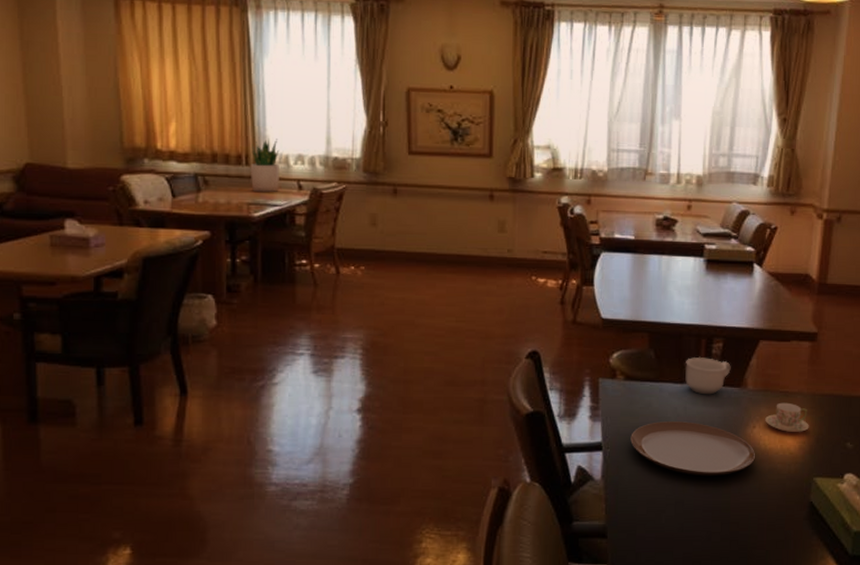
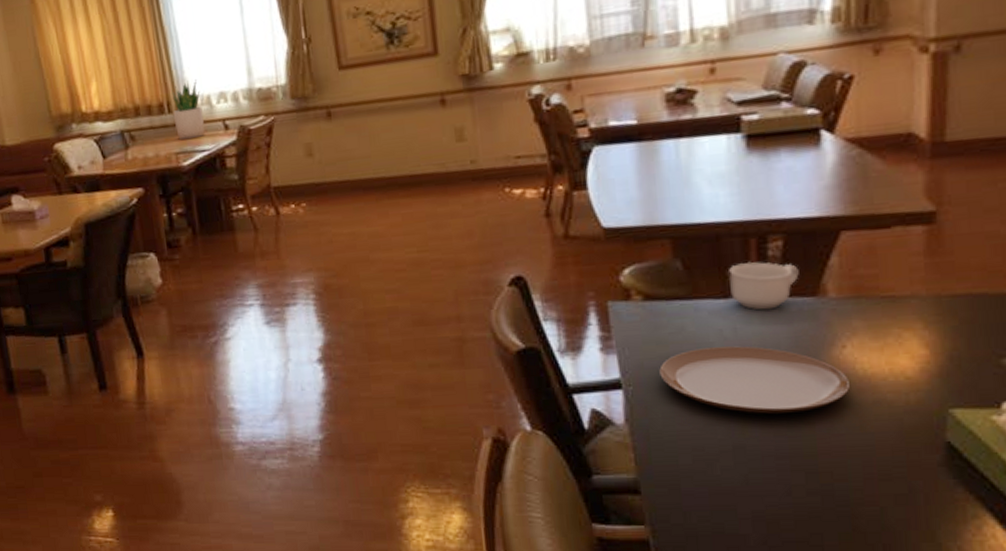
teacup: present [765,402,809,432] -> none [860,310,935,350]

